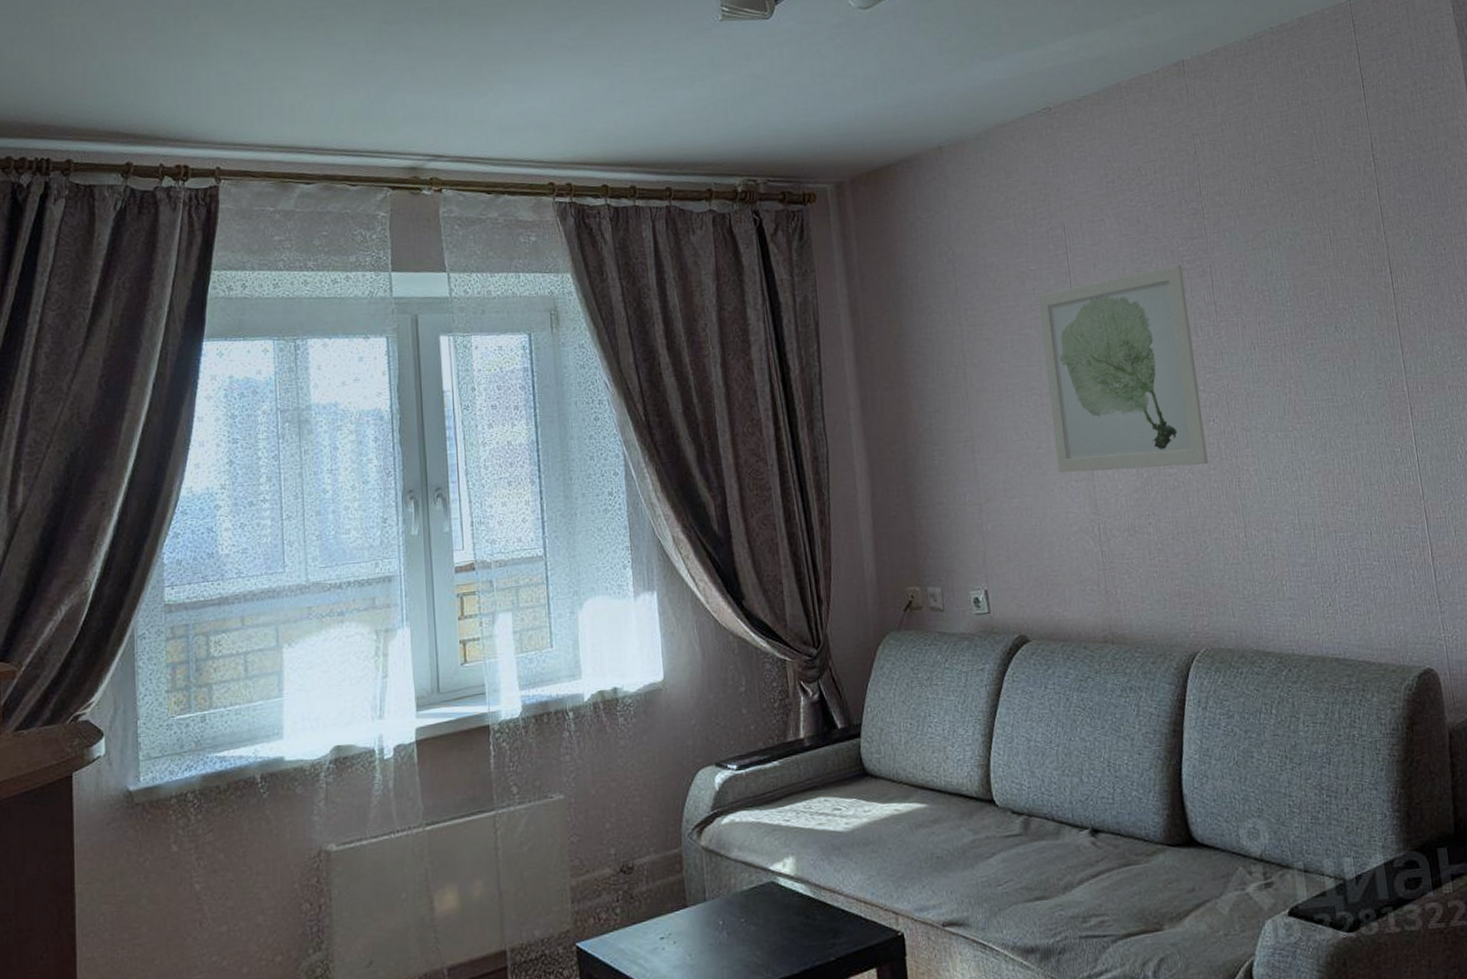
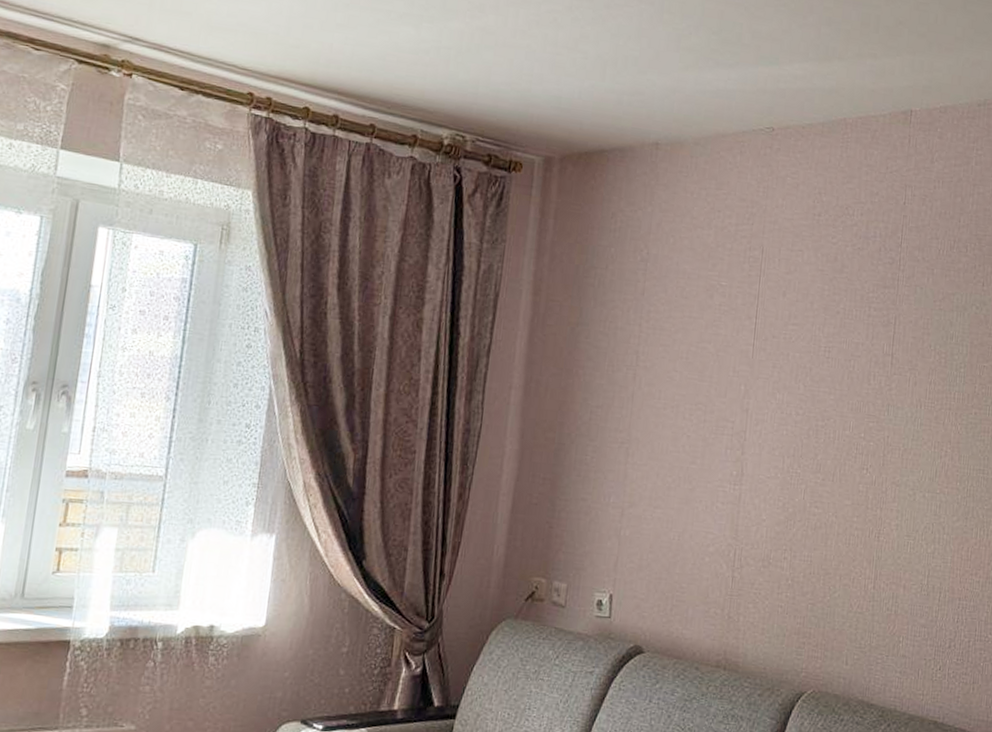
wall art: present [1037,264,1208,474] -> none [707,309,868,510]

